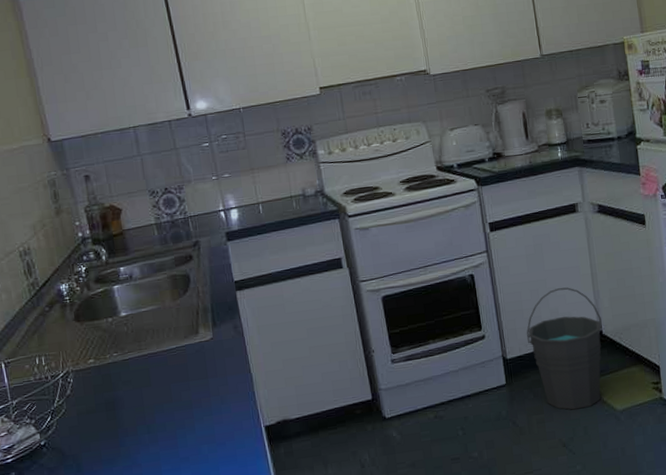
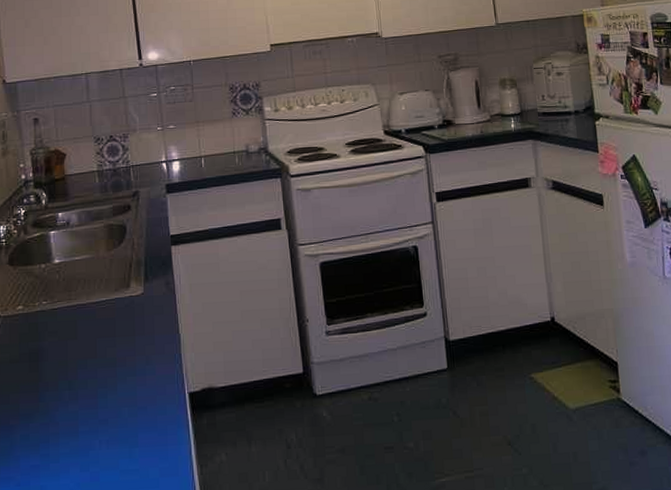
bucket: present [526,287,602,410] -> none [471,266,555,404]

